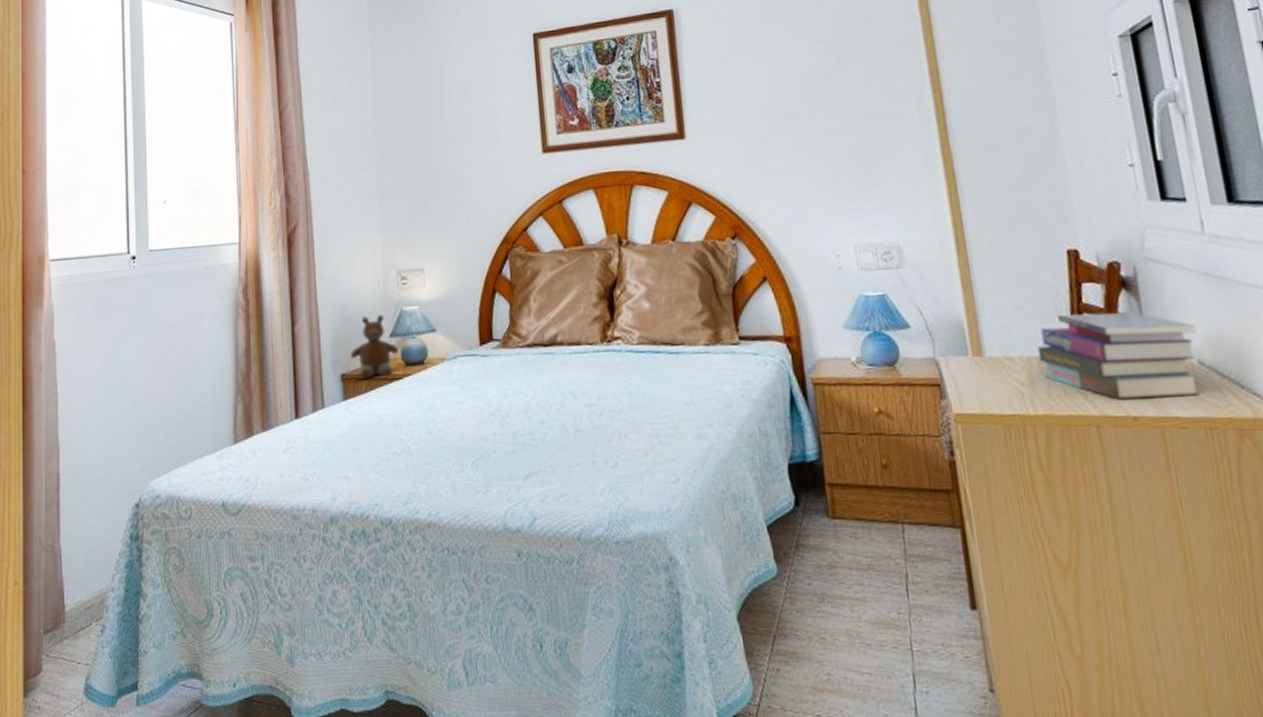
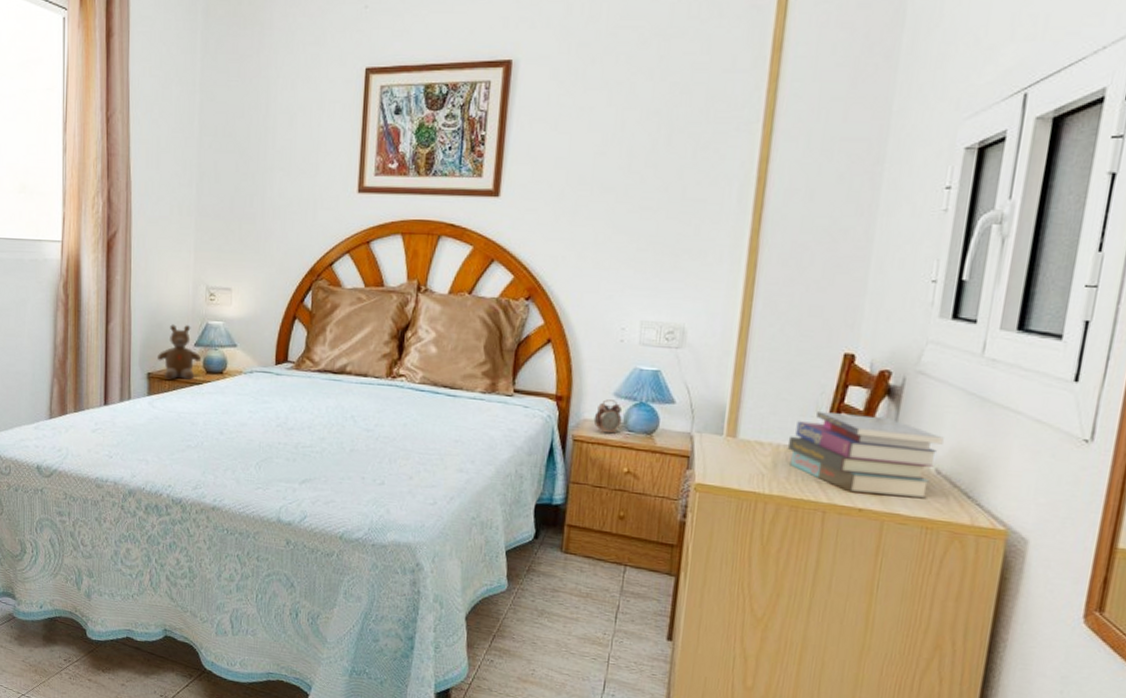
alarm clock: none [829,333,860,373] -> present [593,399,622,434]

